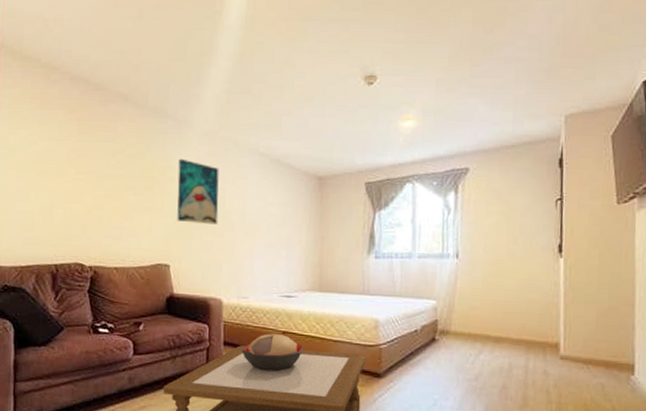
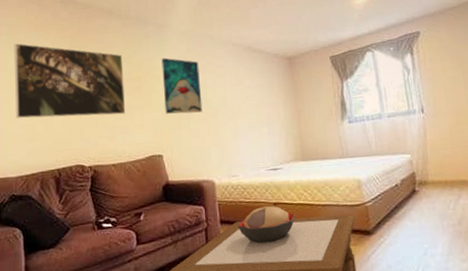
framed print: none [13,119,136,215] -> present [14,43,126,119]

